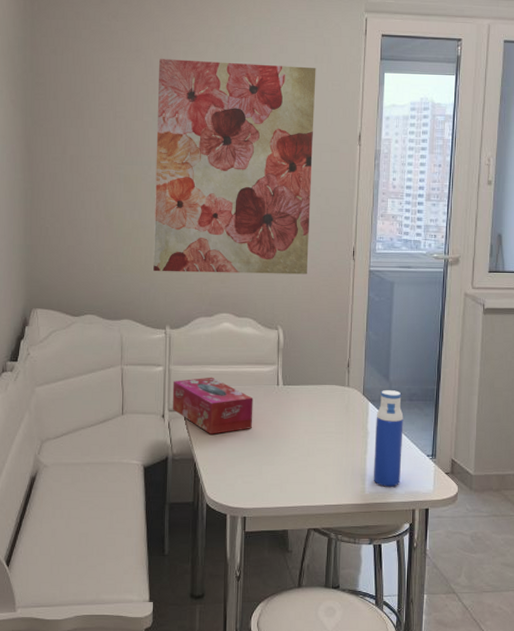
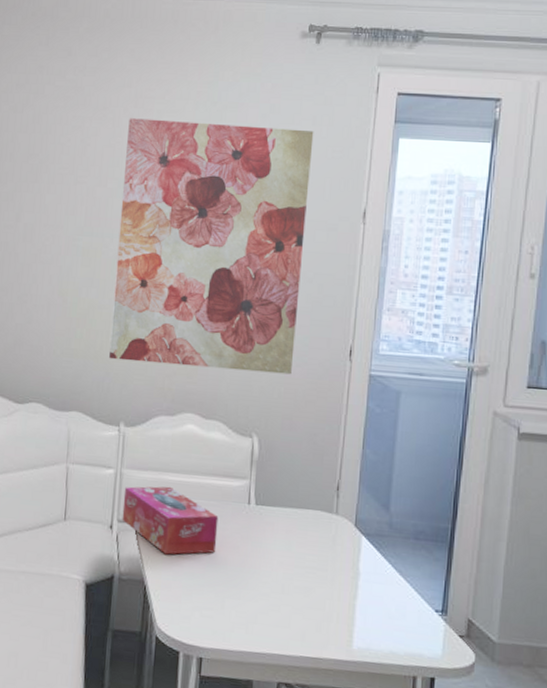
water bottle: present [373,390,404,487] -> none [363,523,406,645]

